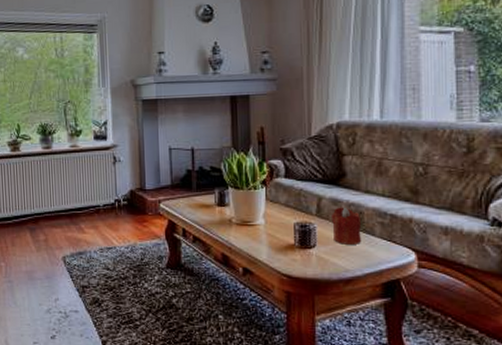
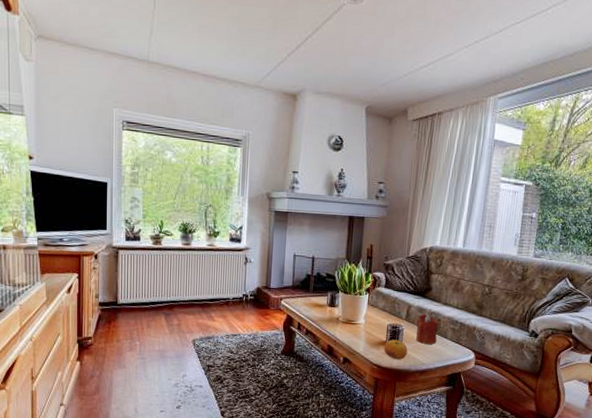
fruit: none [293,242,324,267] -> present [384,339,408,360]

